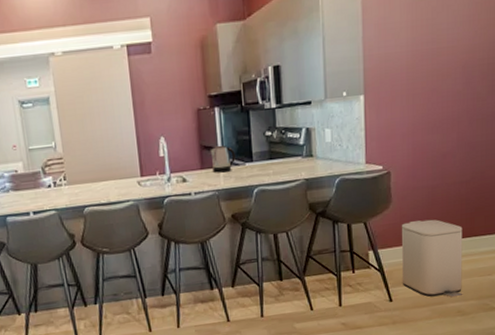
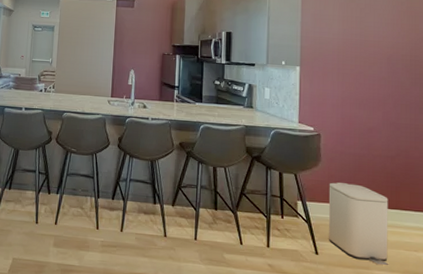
kettle: present [210,145,235,174] -> none [168,84,188,107]

